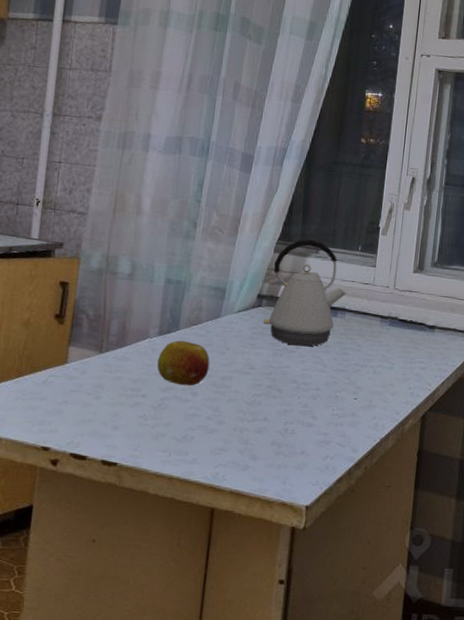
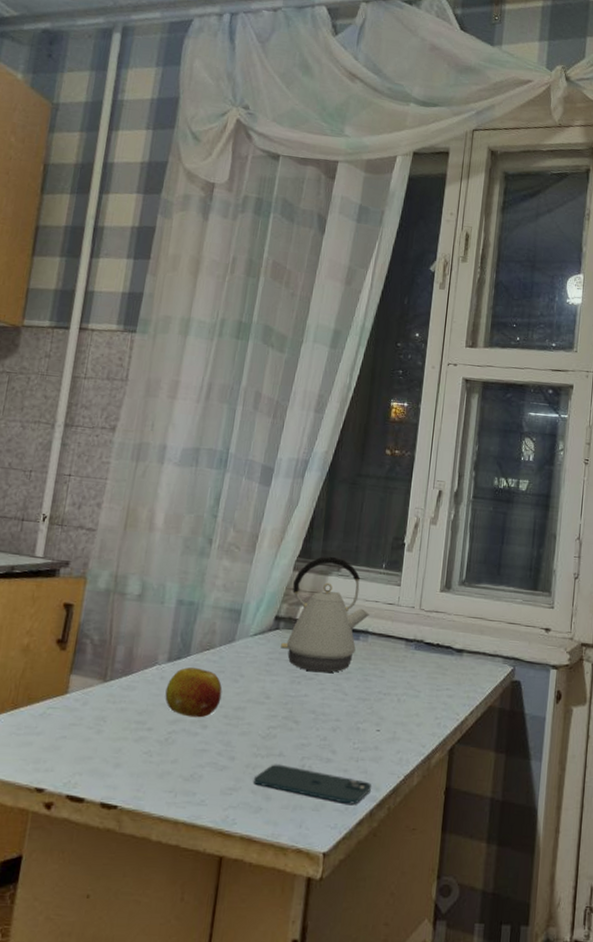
smartphone: none [240,427,350,464] -> present [253,764,372,804]

